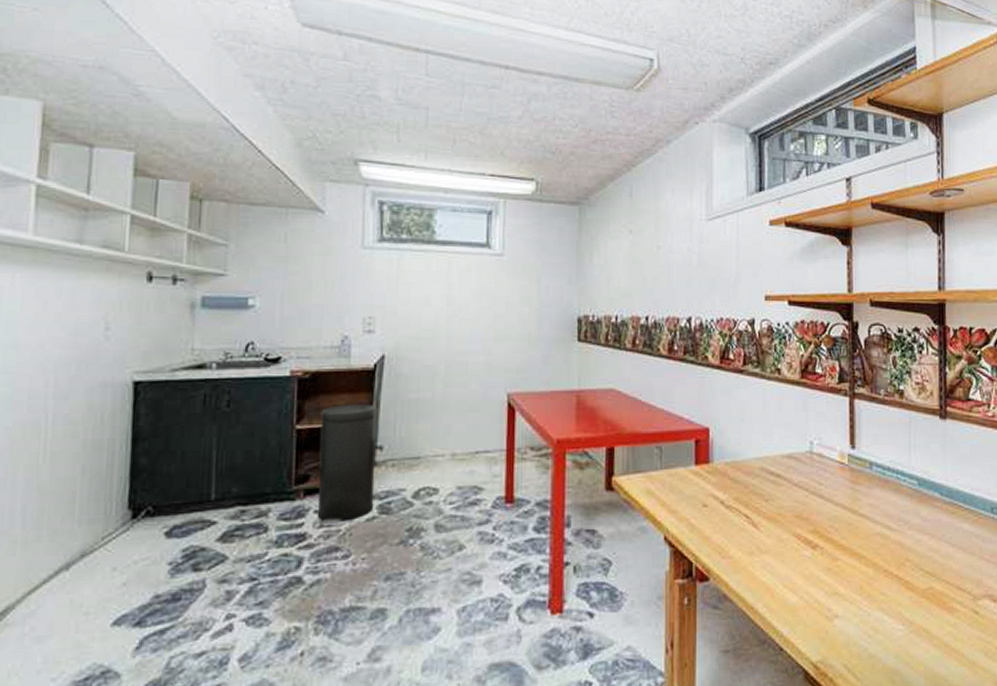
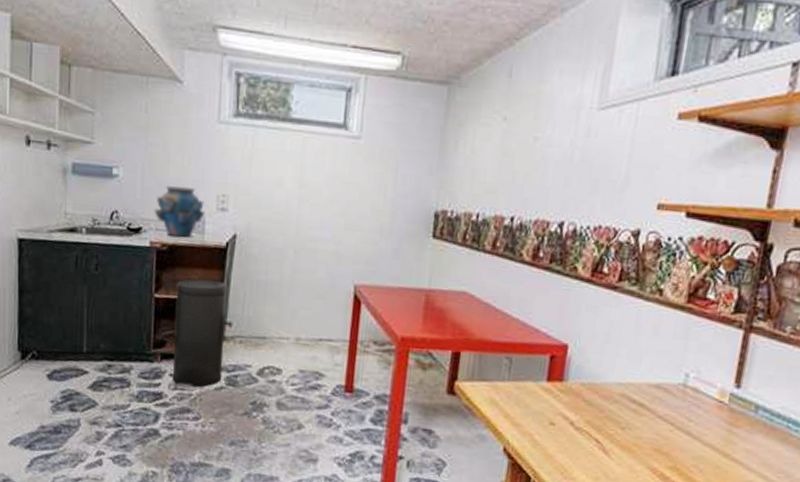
ceramic pot: none [294,311,351,364] -> present [153,185,205,238]

